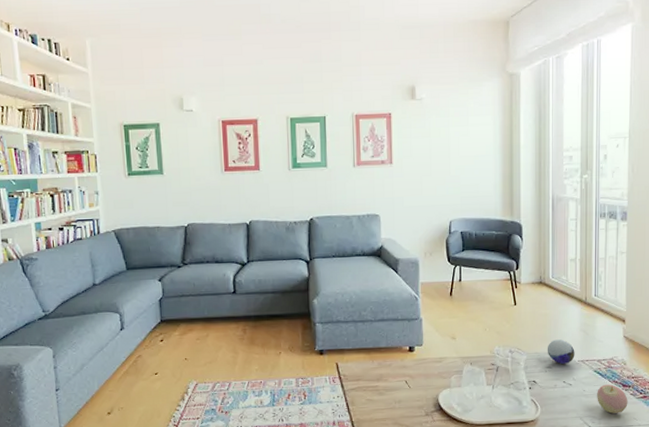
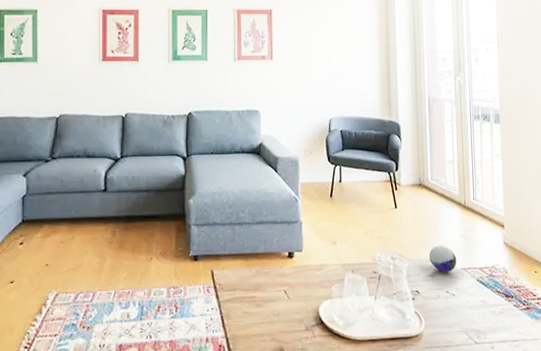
apple: present [597,384,628,414] -> none [480,294,512,327]

